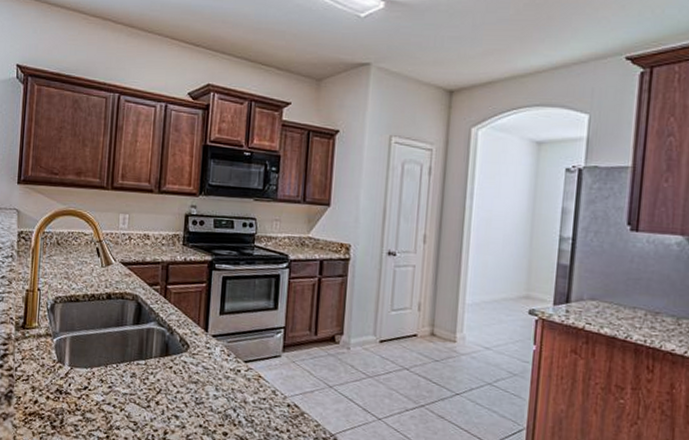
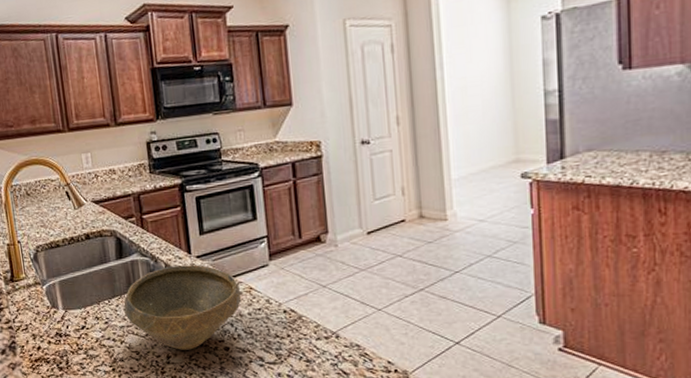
bowl: none [130,340,249,429] -> present [123,264,242,350]

